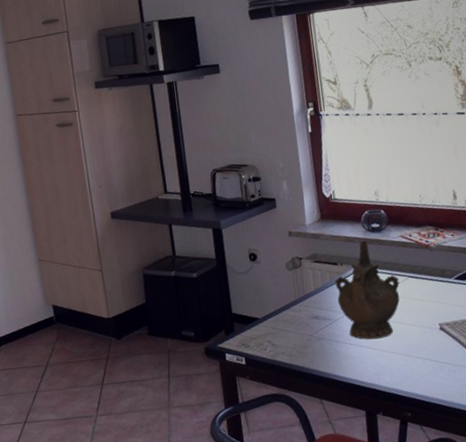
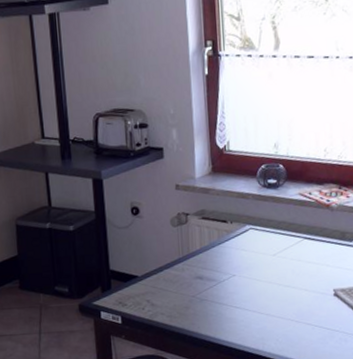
ceremonial vessel: present [335,241,400,340] -> none [223,198,294,303]

